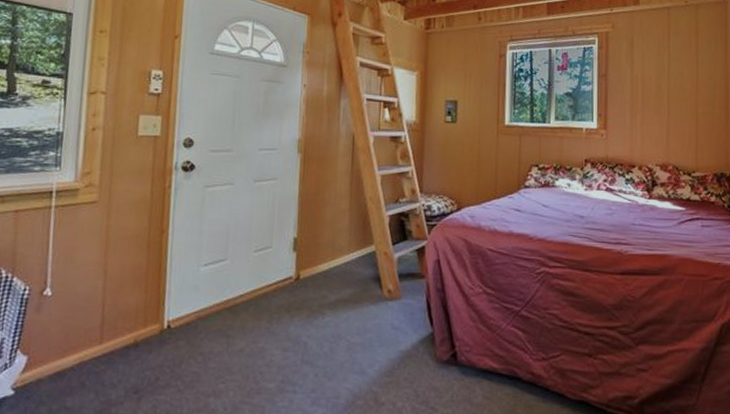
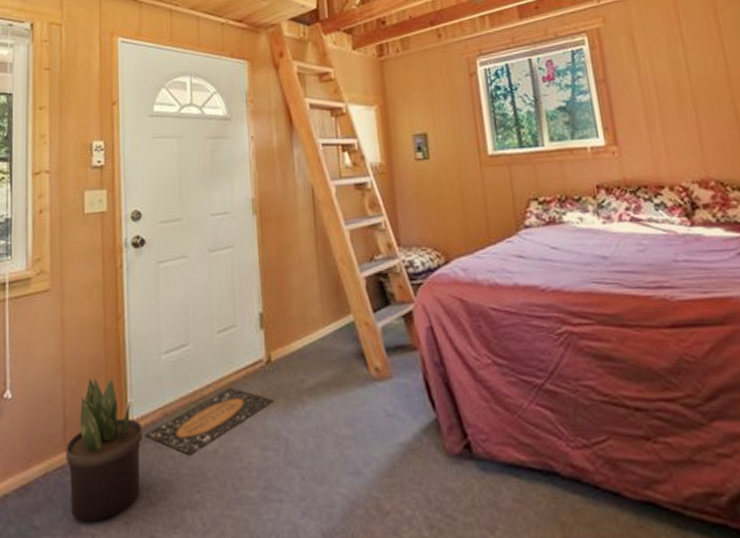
planter: none [101,282,177,405] -> present [66,377,142,522]
doormat: none [179,298,298,352] -> present [145,387,273,455]

